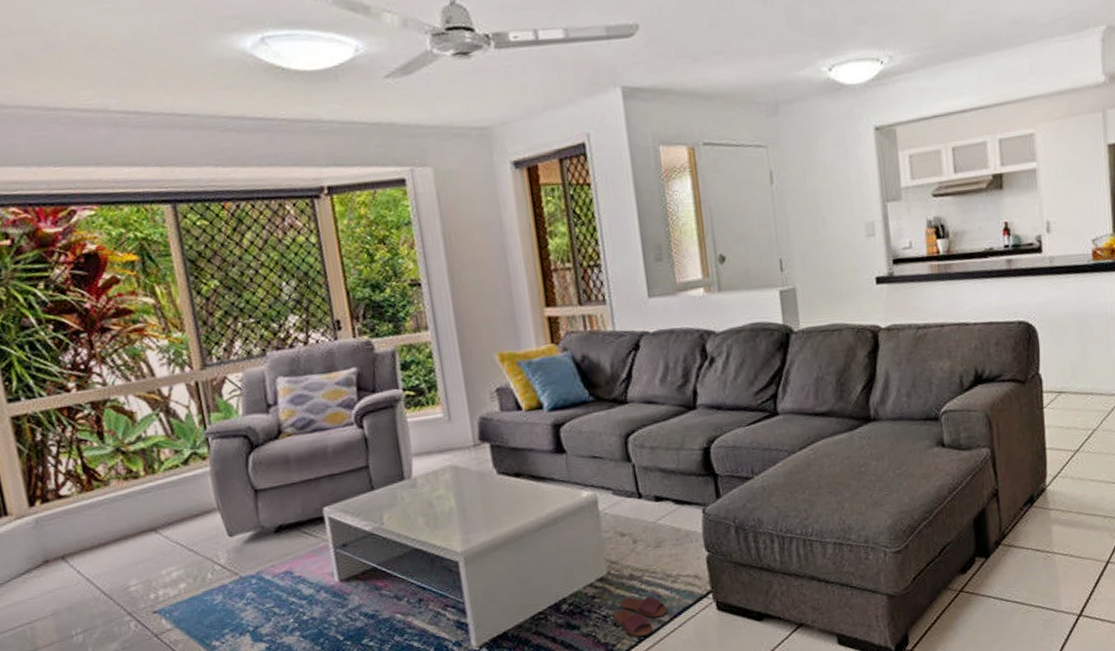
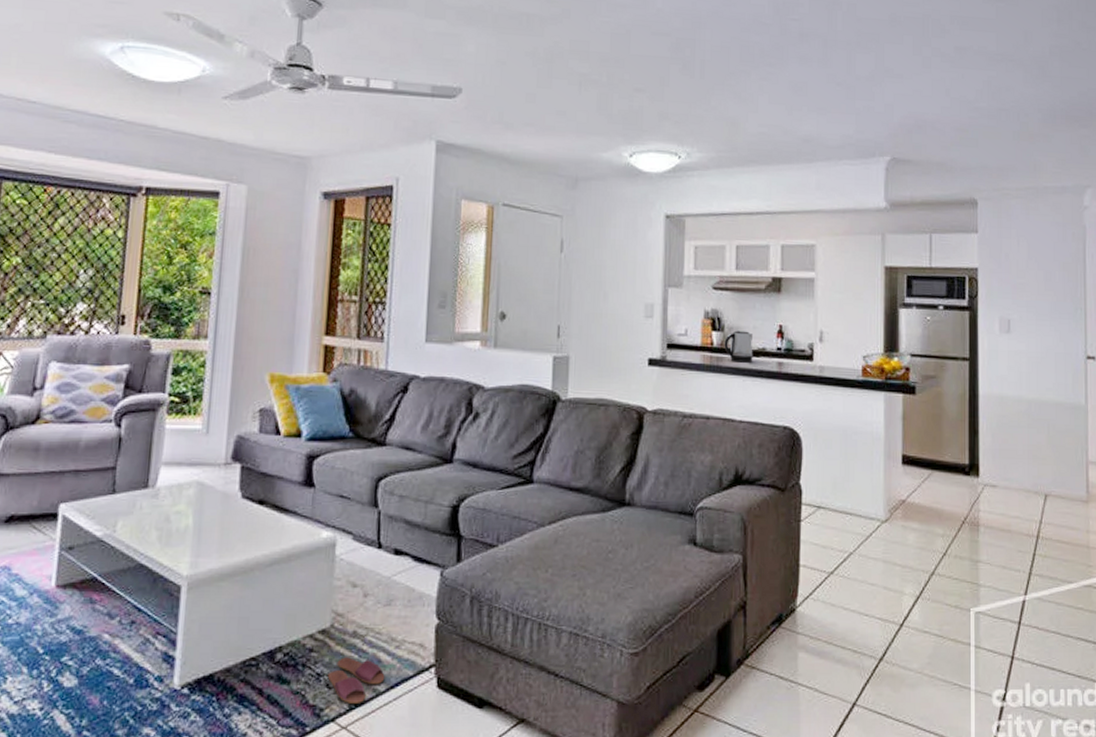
kettle: none [950,233,982,267] -> present [724,330,753,363]

